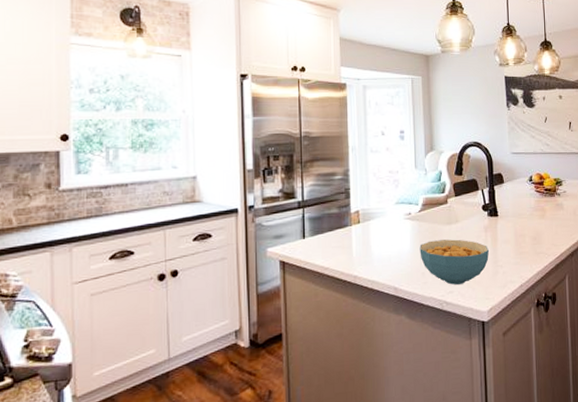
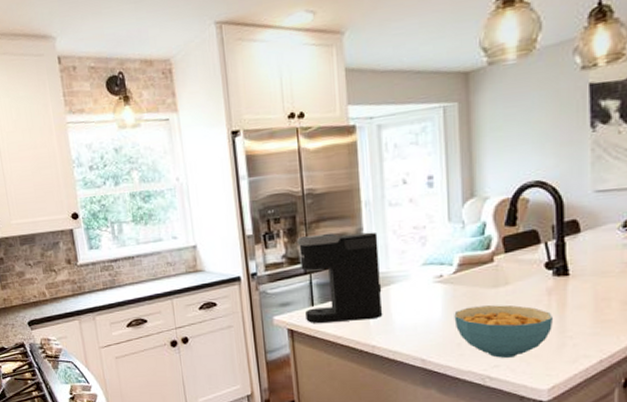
coffee maker: none [292,172,364,255] -> present [296,232,383,323]

